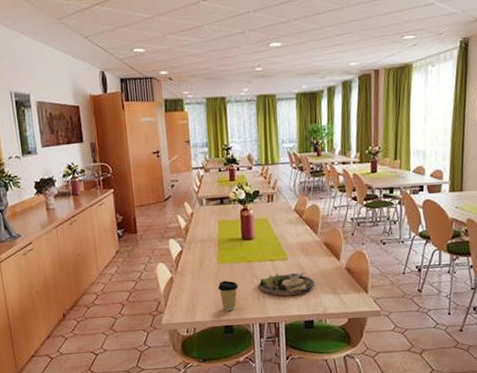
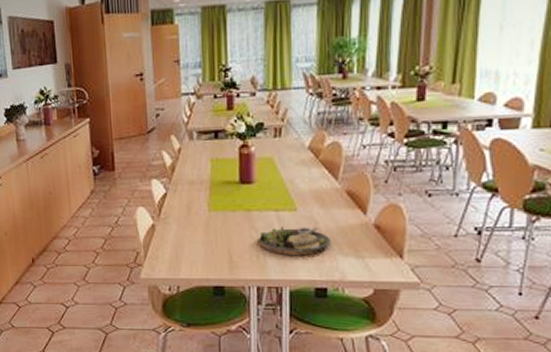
coffee cup: present [217,280,239,310] -> none [207,232,234,268]

